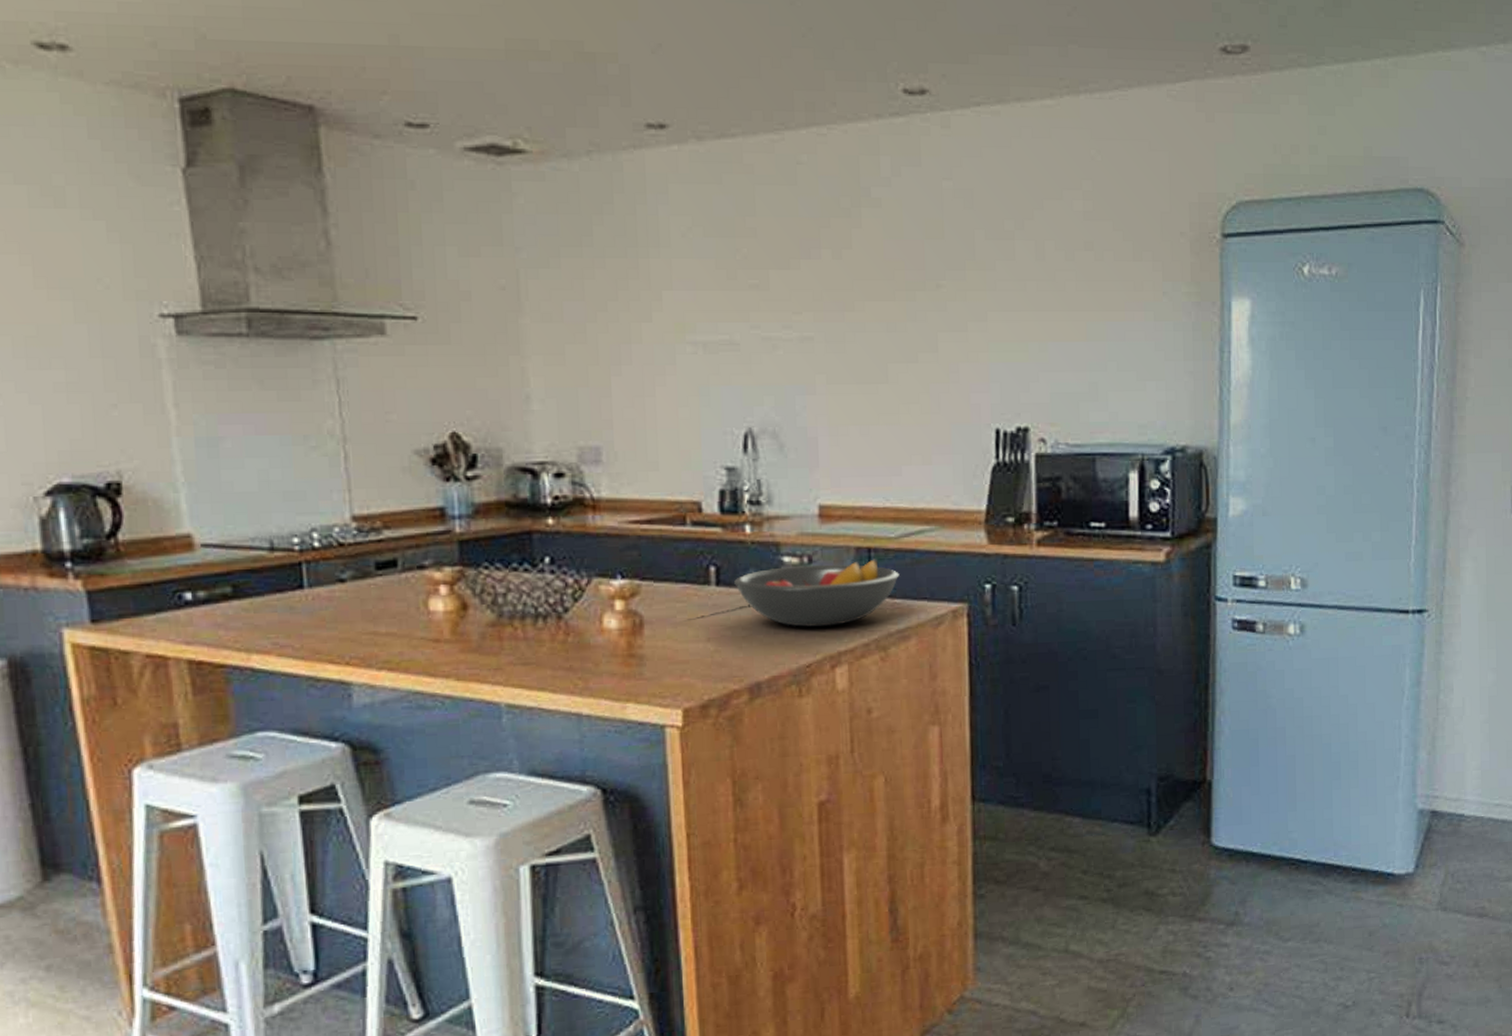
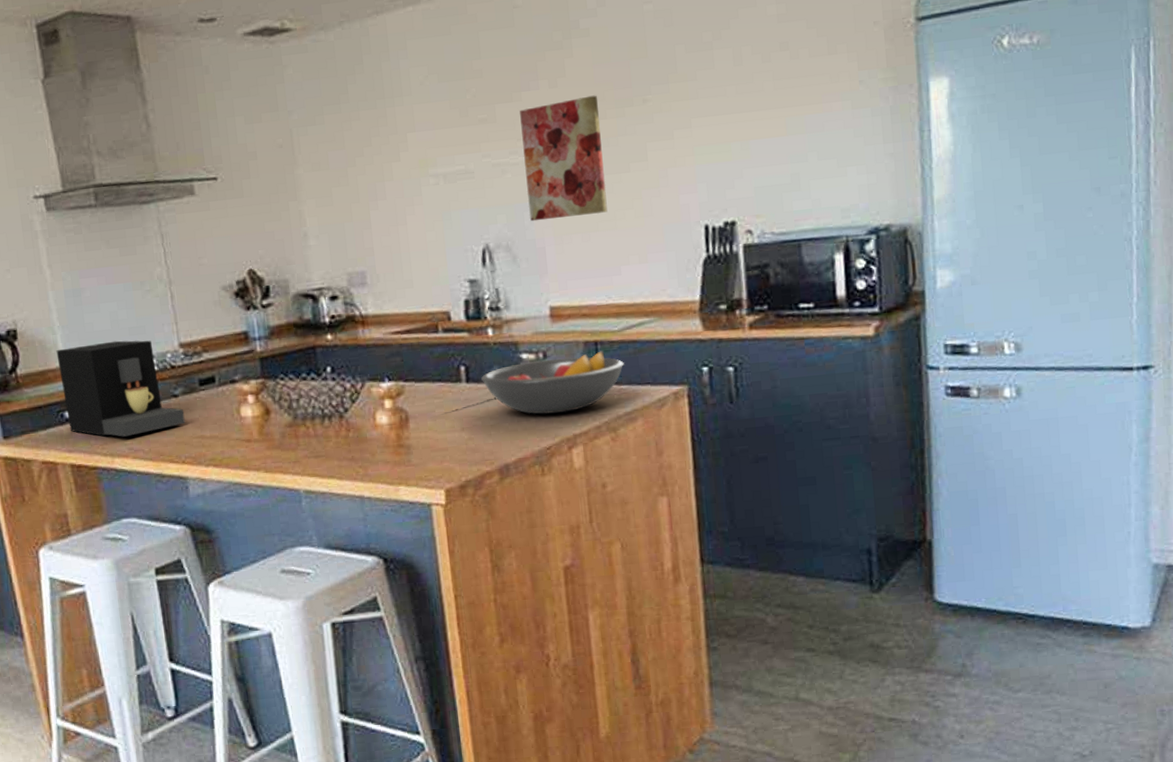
coffee maker: none [177,506,354,628] -> present [56,340,186,437]
wall art: none [797,273,891,407] -> present [520,95,608,222]

